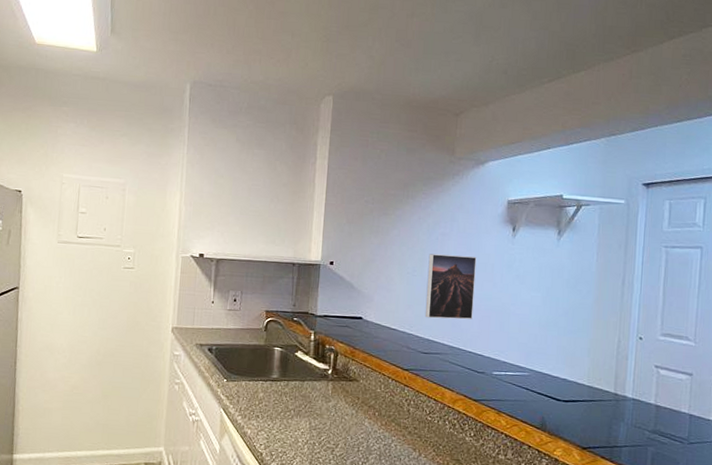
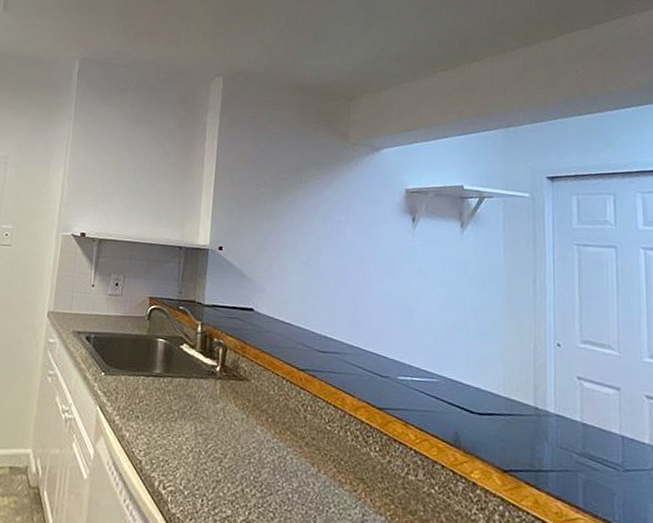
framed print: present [424,254,477,320] -> none [321,242,375,316]

